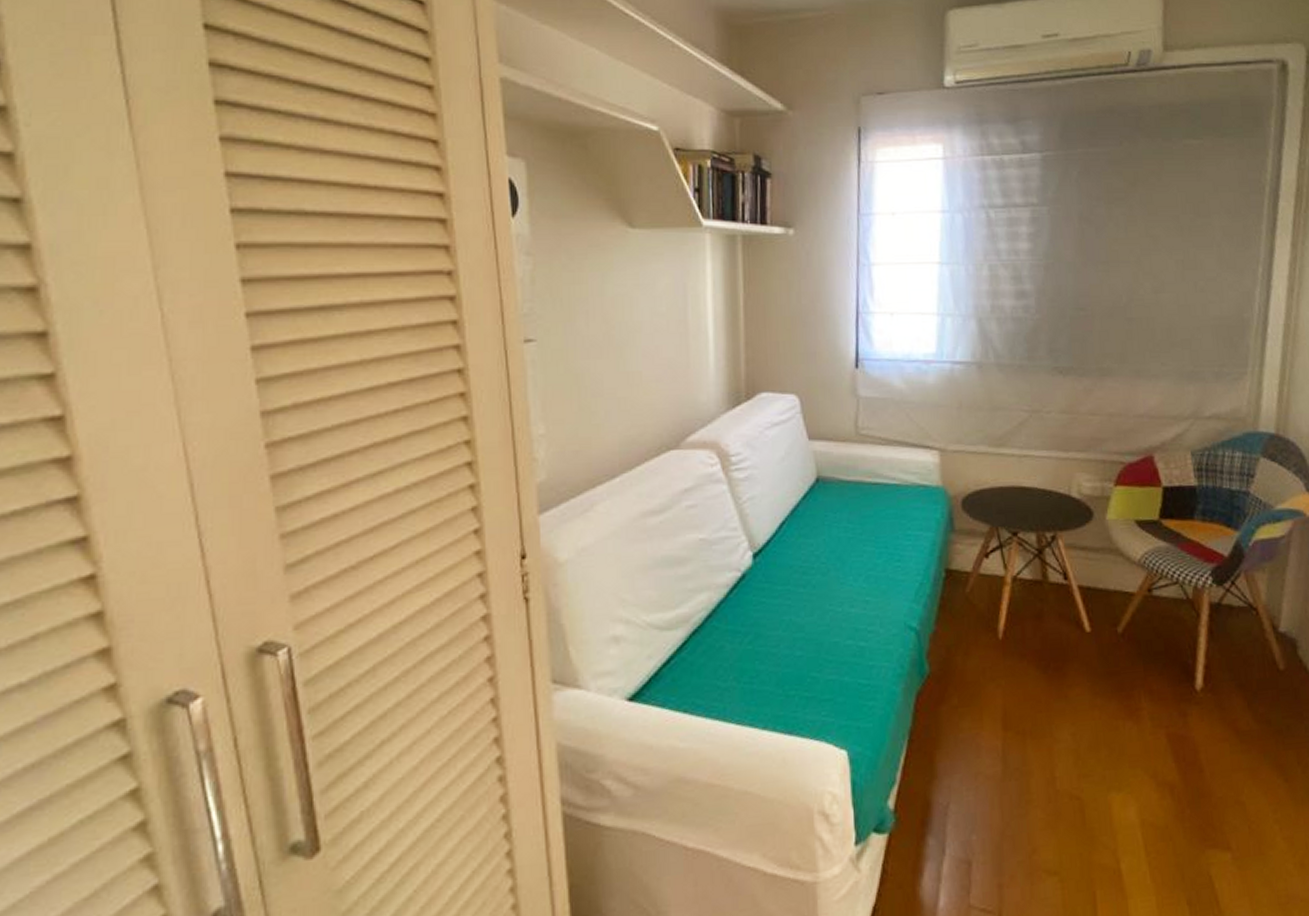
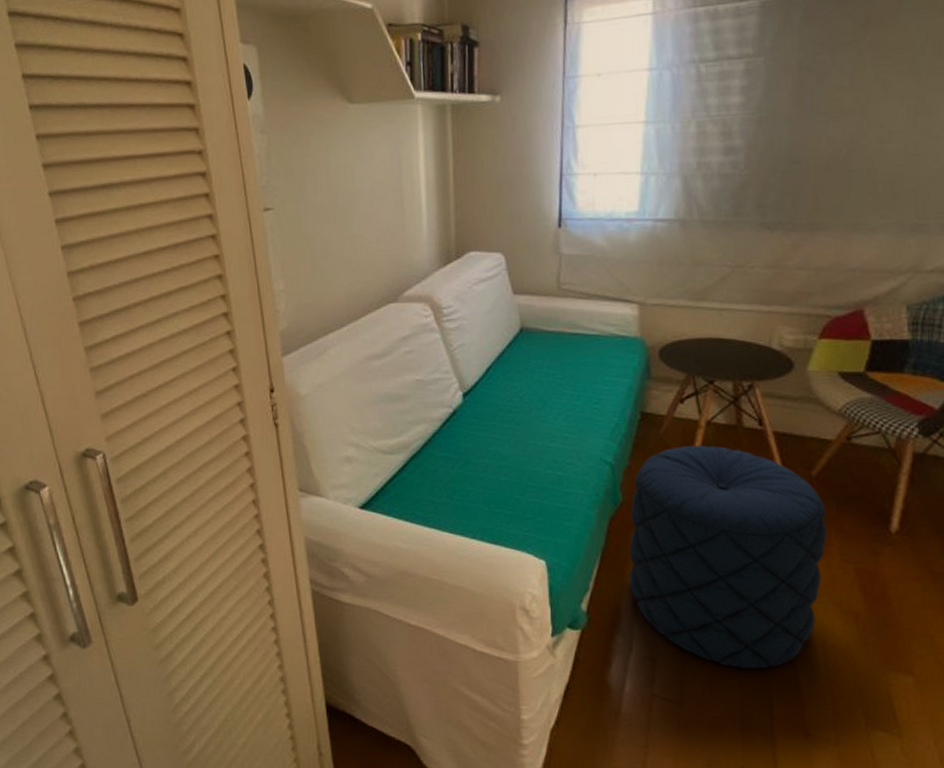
pouf: none [938,603,1137,863] -> present [629,445,827,669]

